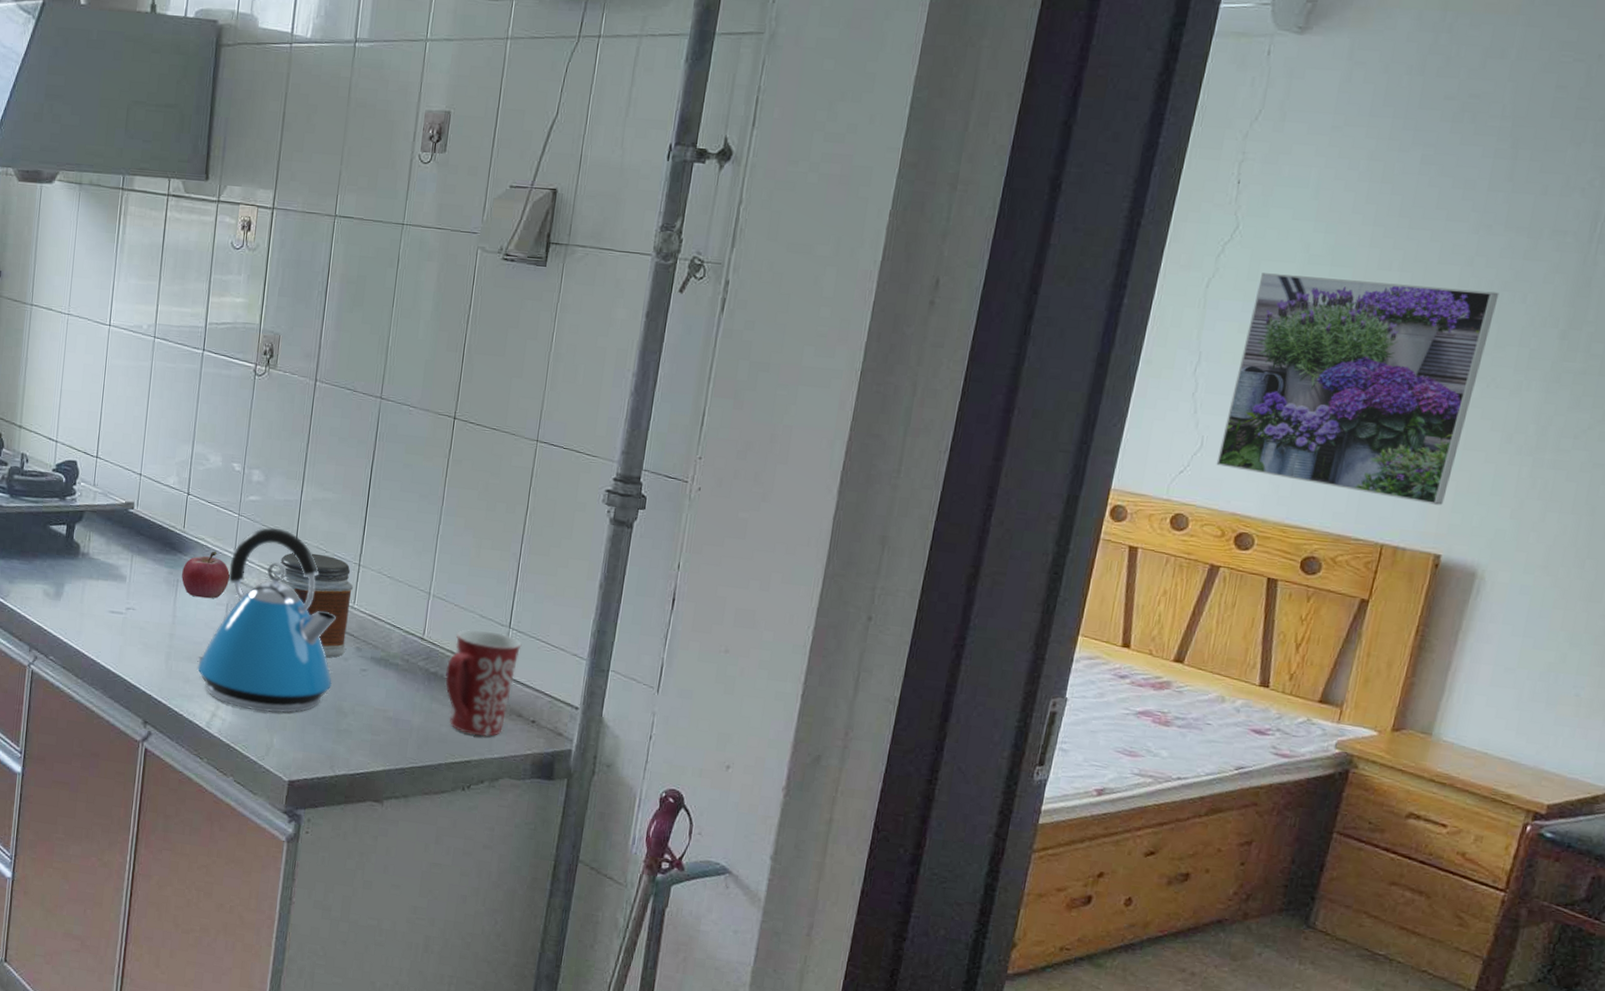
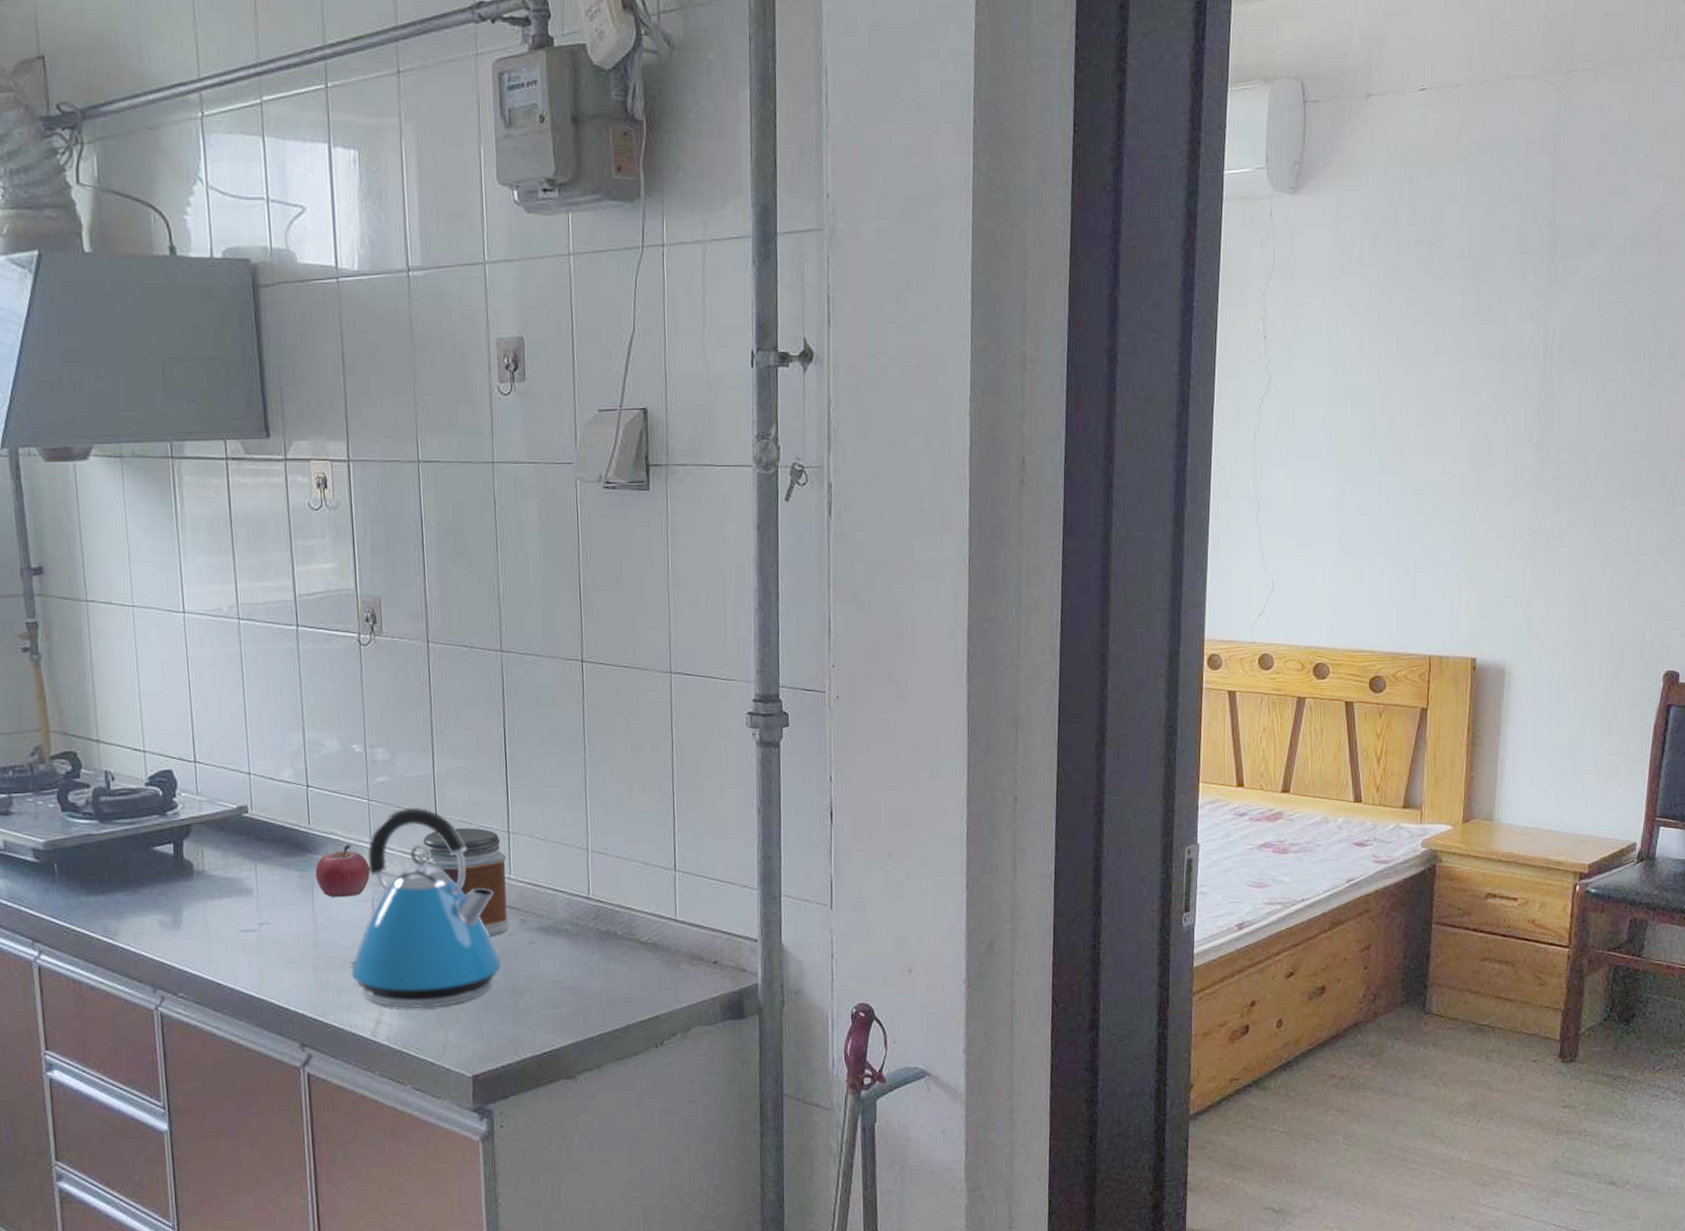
mug: present [445,629,522,737] -> none [618,877,691,988]
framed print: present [1216,273,1500,505] -> none [1287,416,1485,614]

